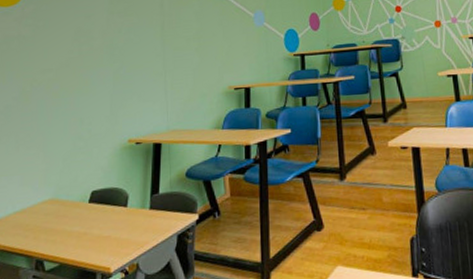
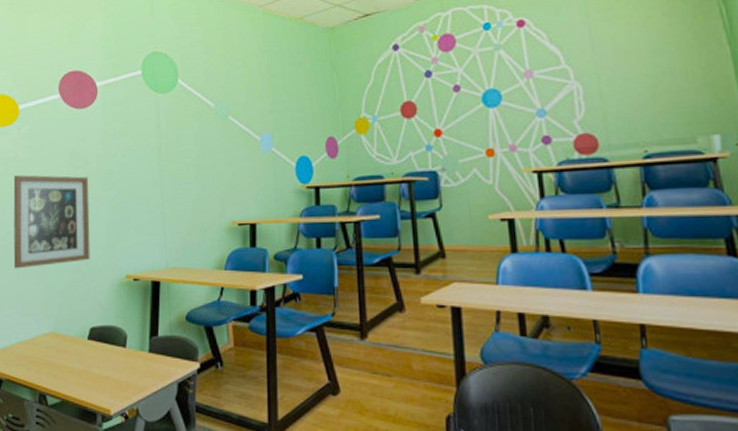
wall art: none [12,51,94,141] -> present [13,175,90,269]

